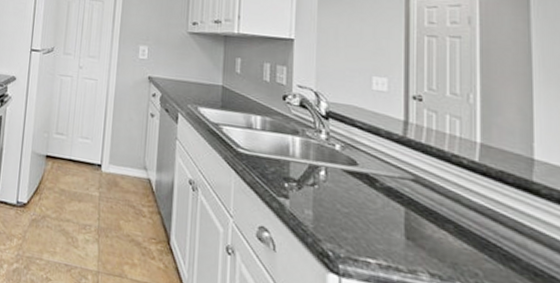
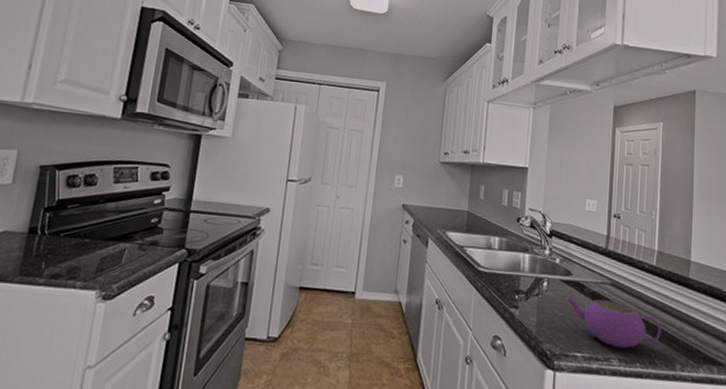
teapot: none [353,189,492,262] -> present [567,296,661,349]

